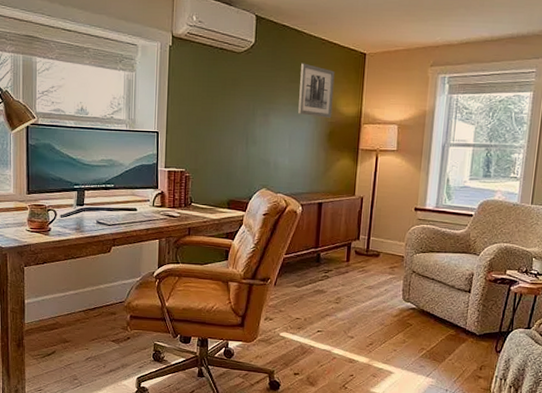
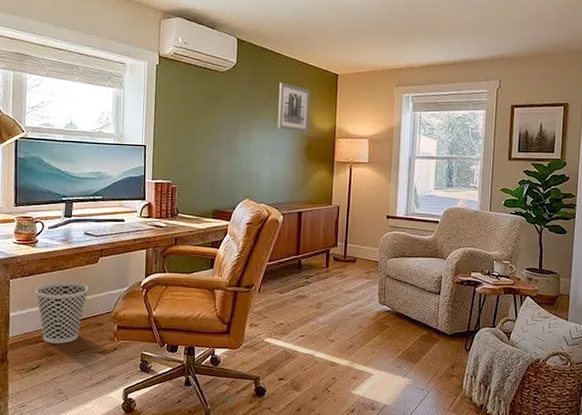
wastebasket: none [49,270,102,331] -> present [35,282,89,344]

